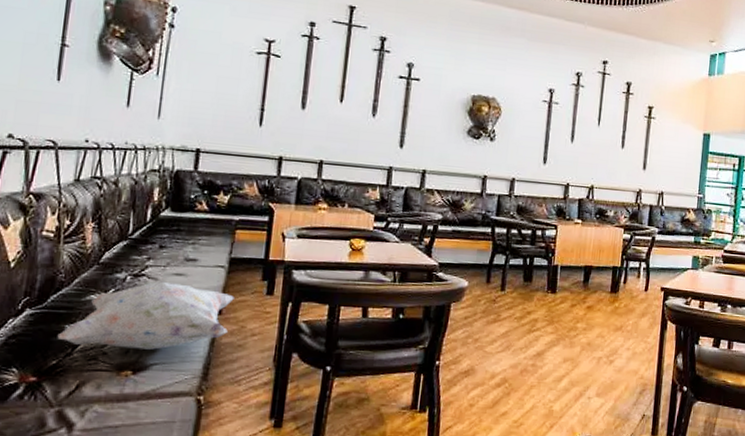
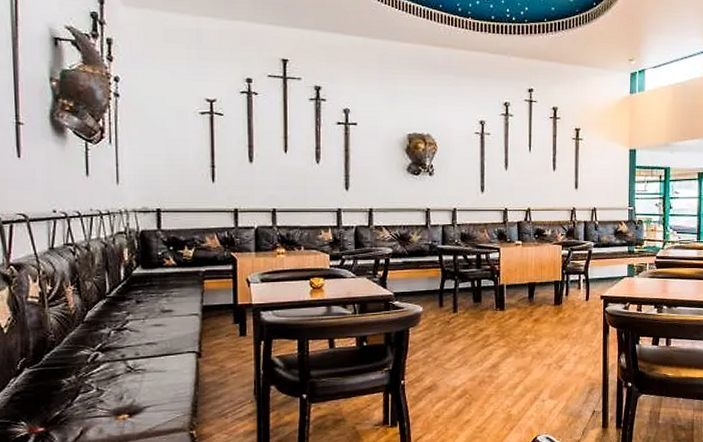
decorative pillow: present [57,281,234,350] -> none [56,333,211,396]

